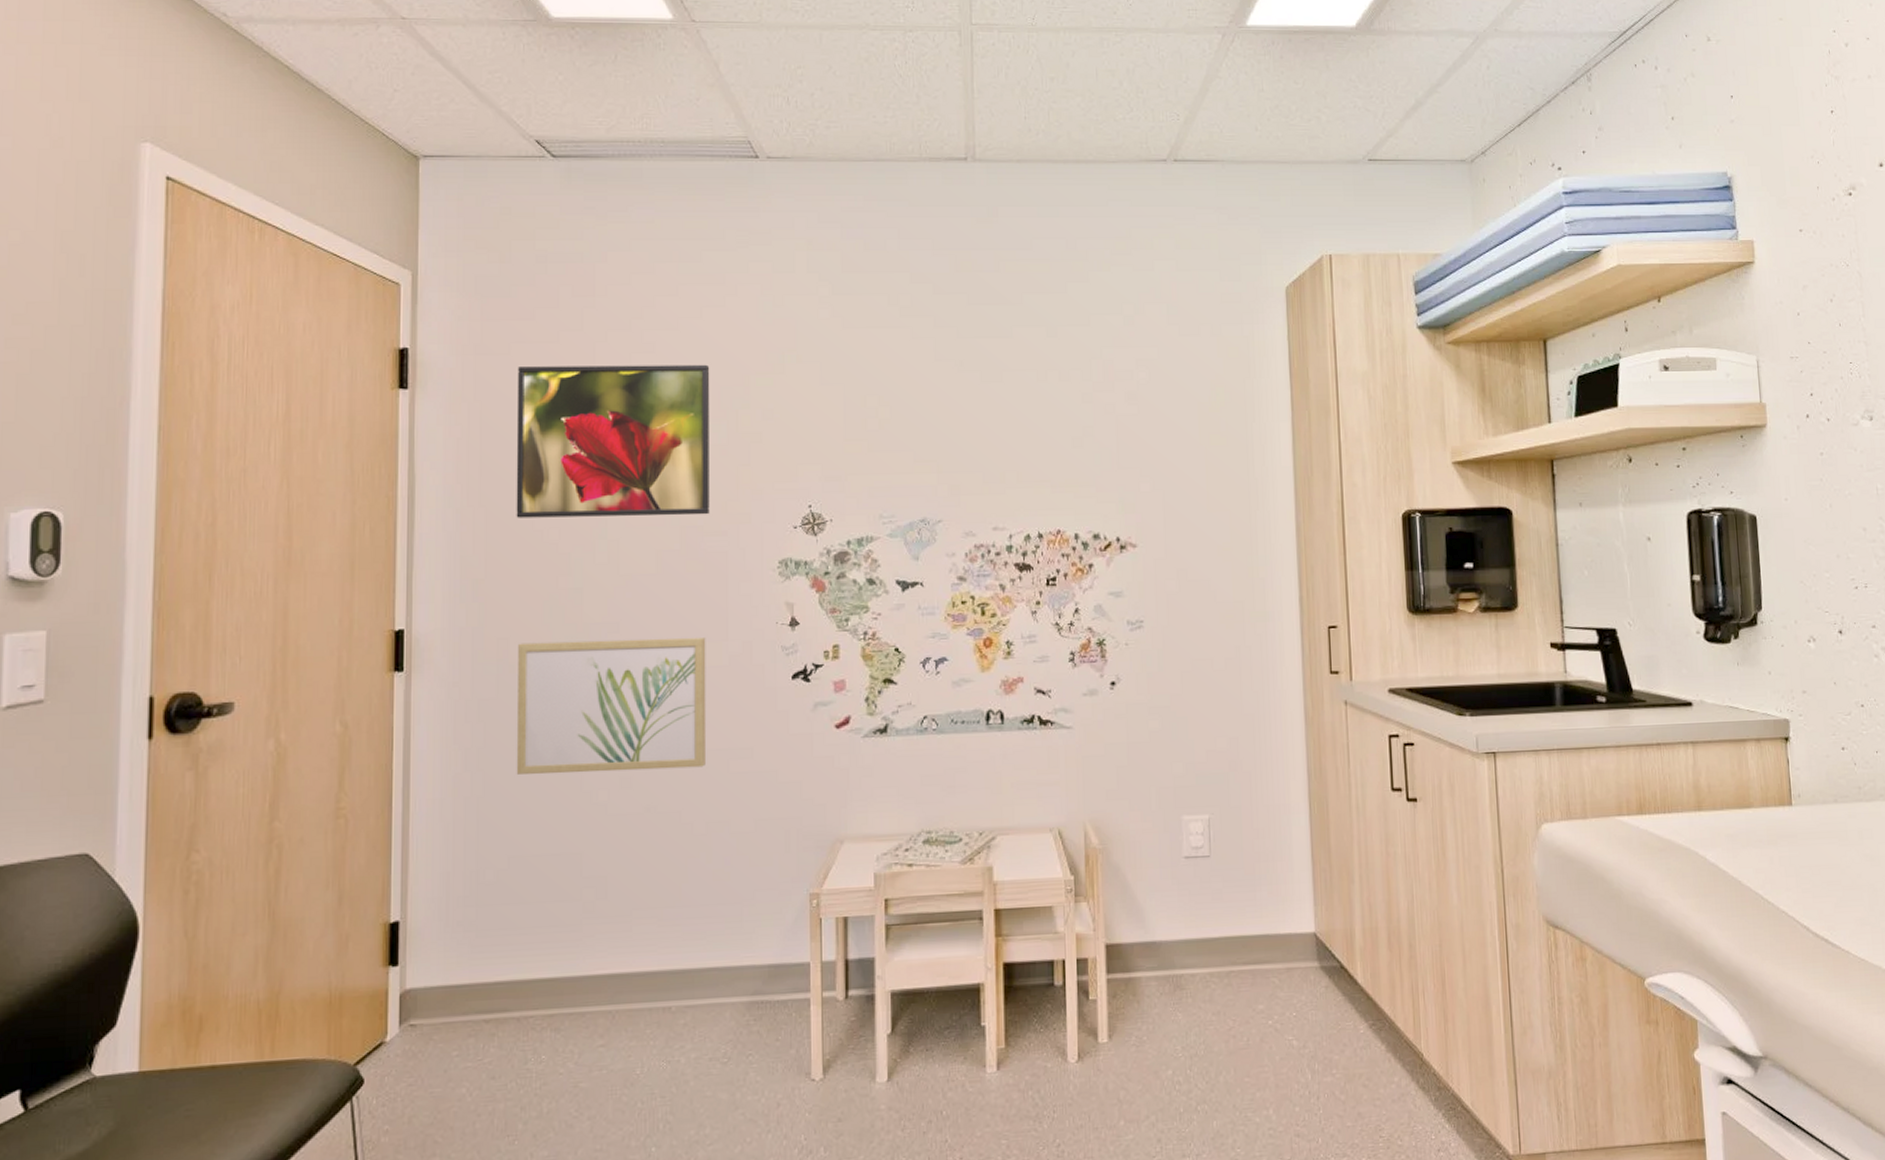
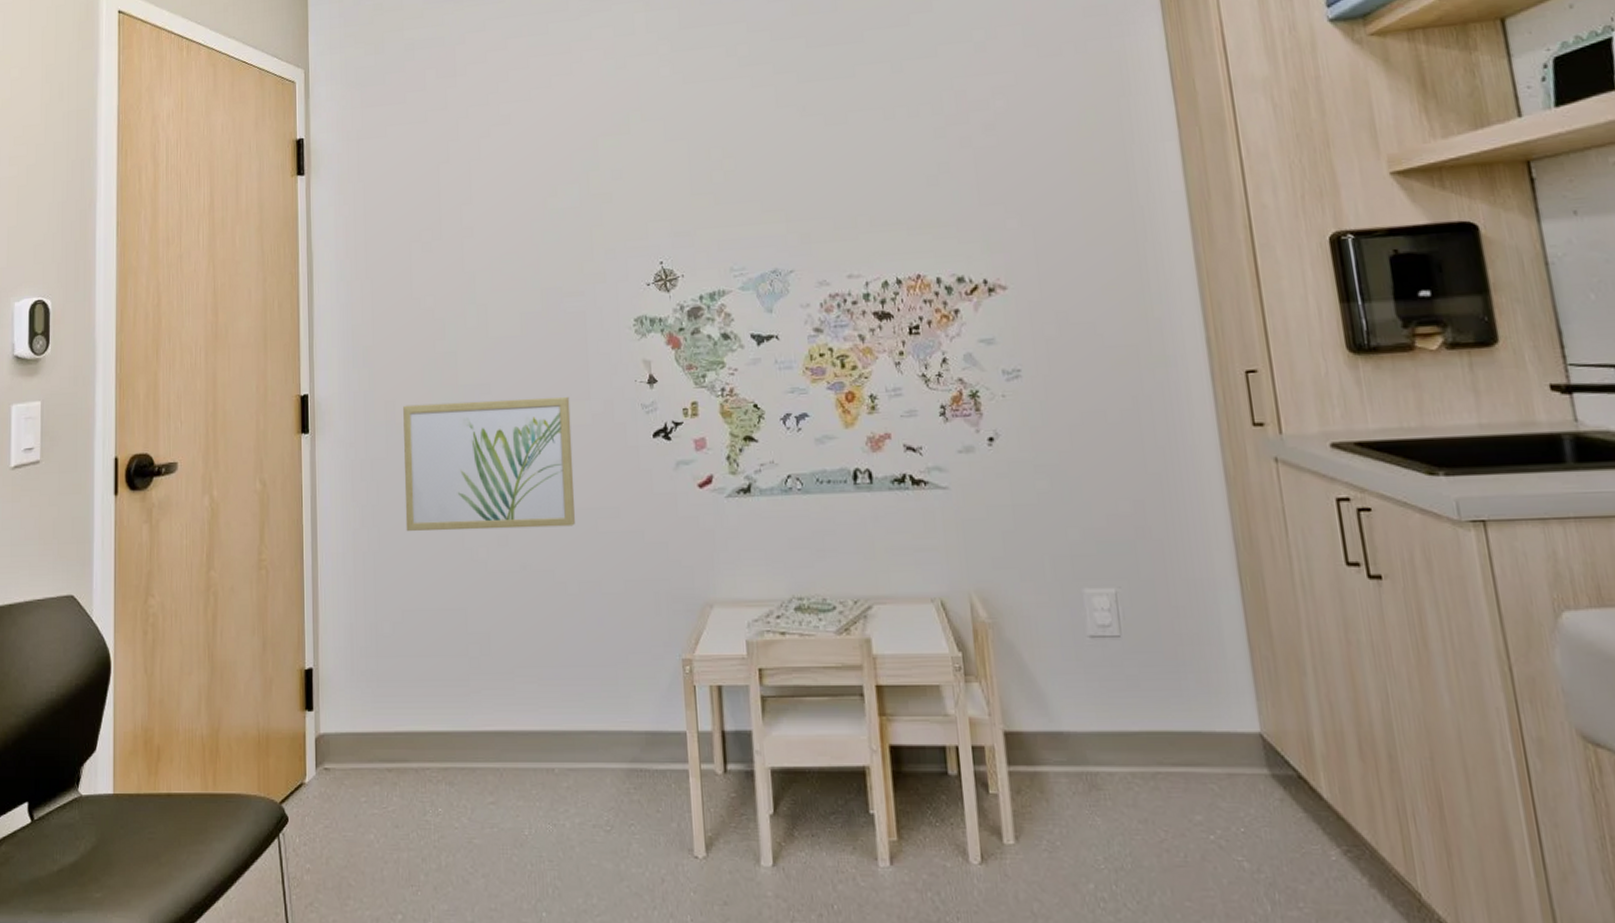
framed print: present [516,364,710,518] -> none [393,131,567,288]

